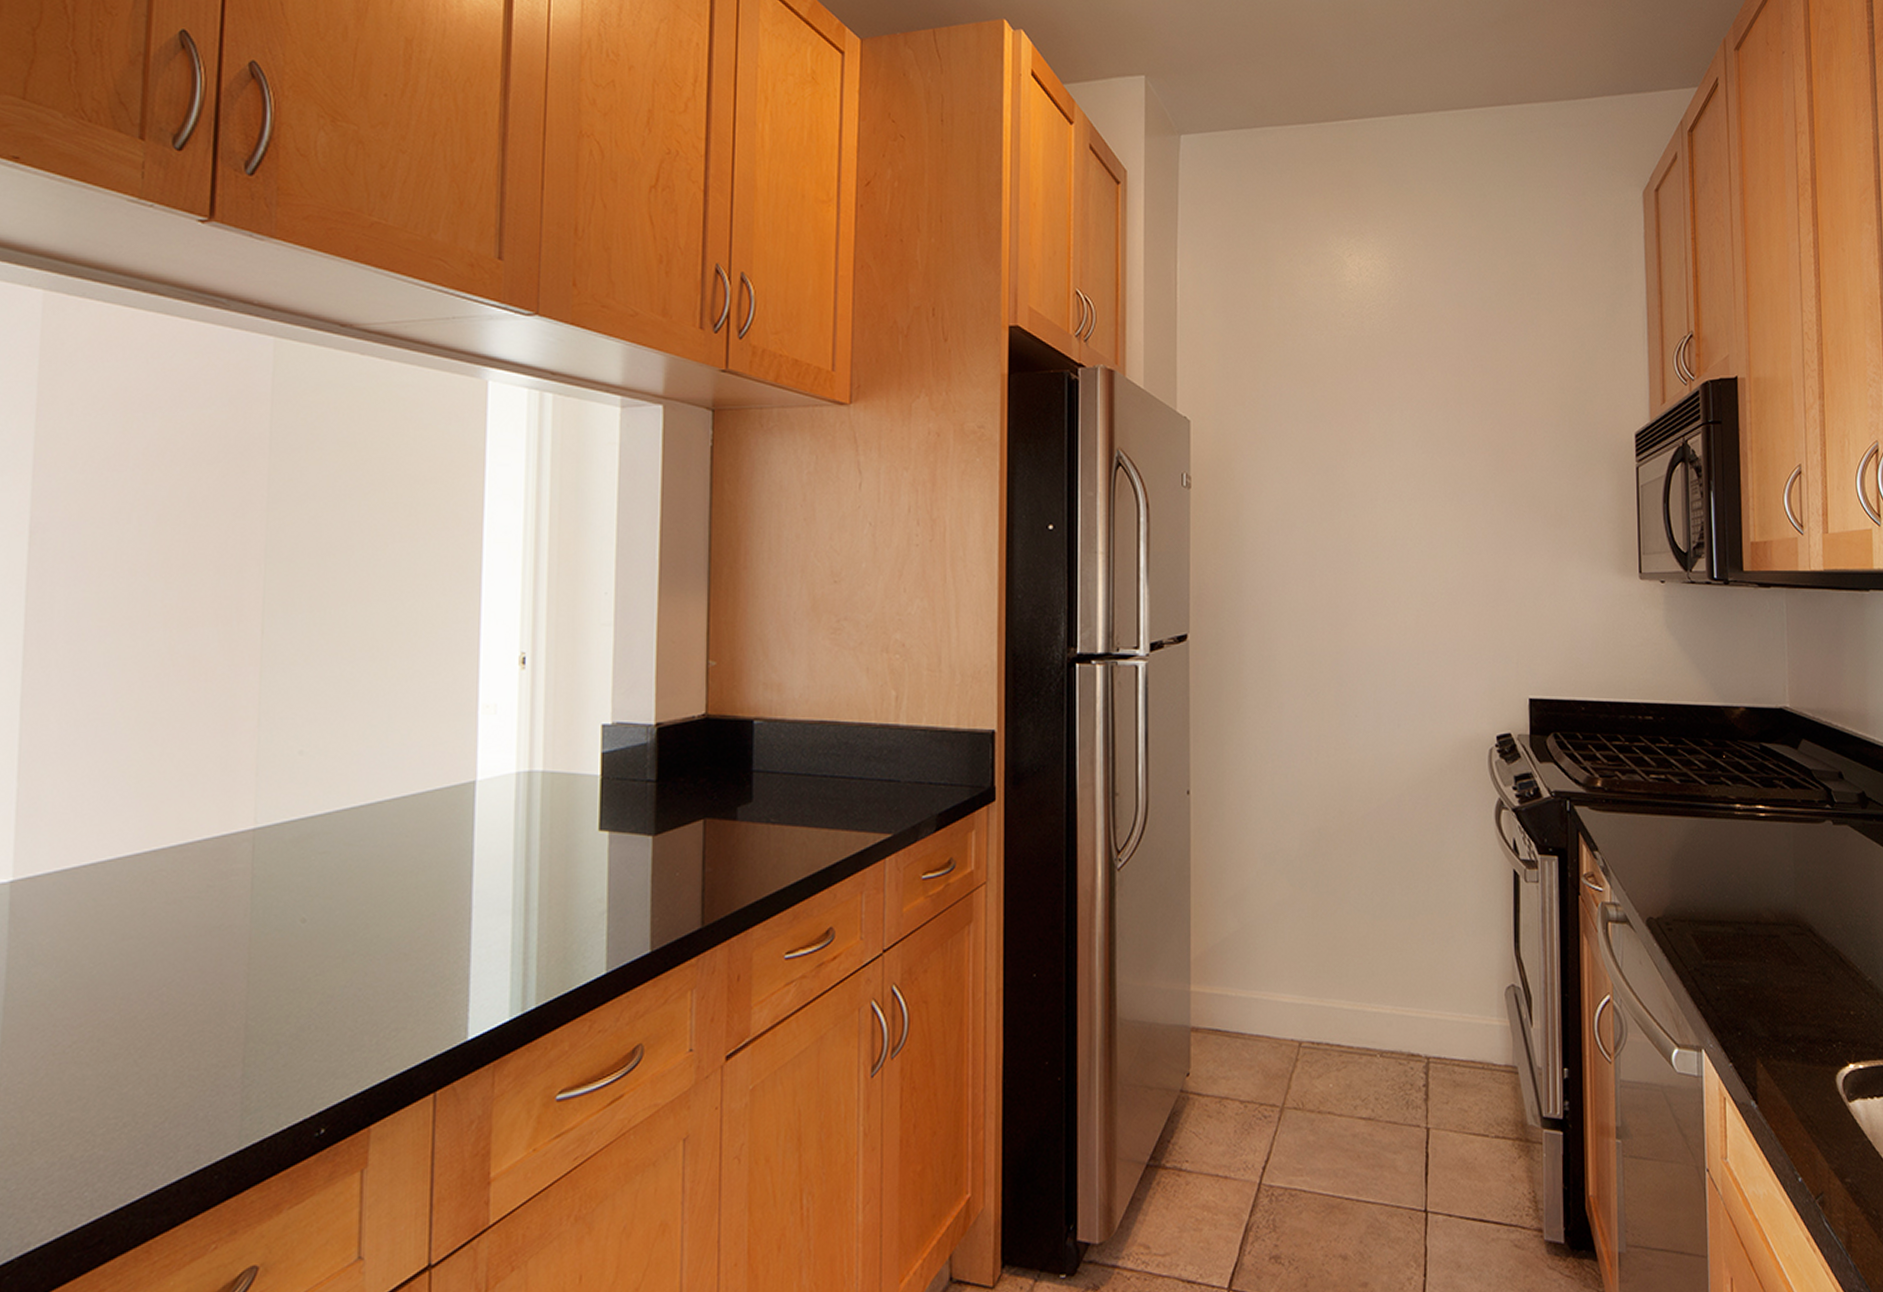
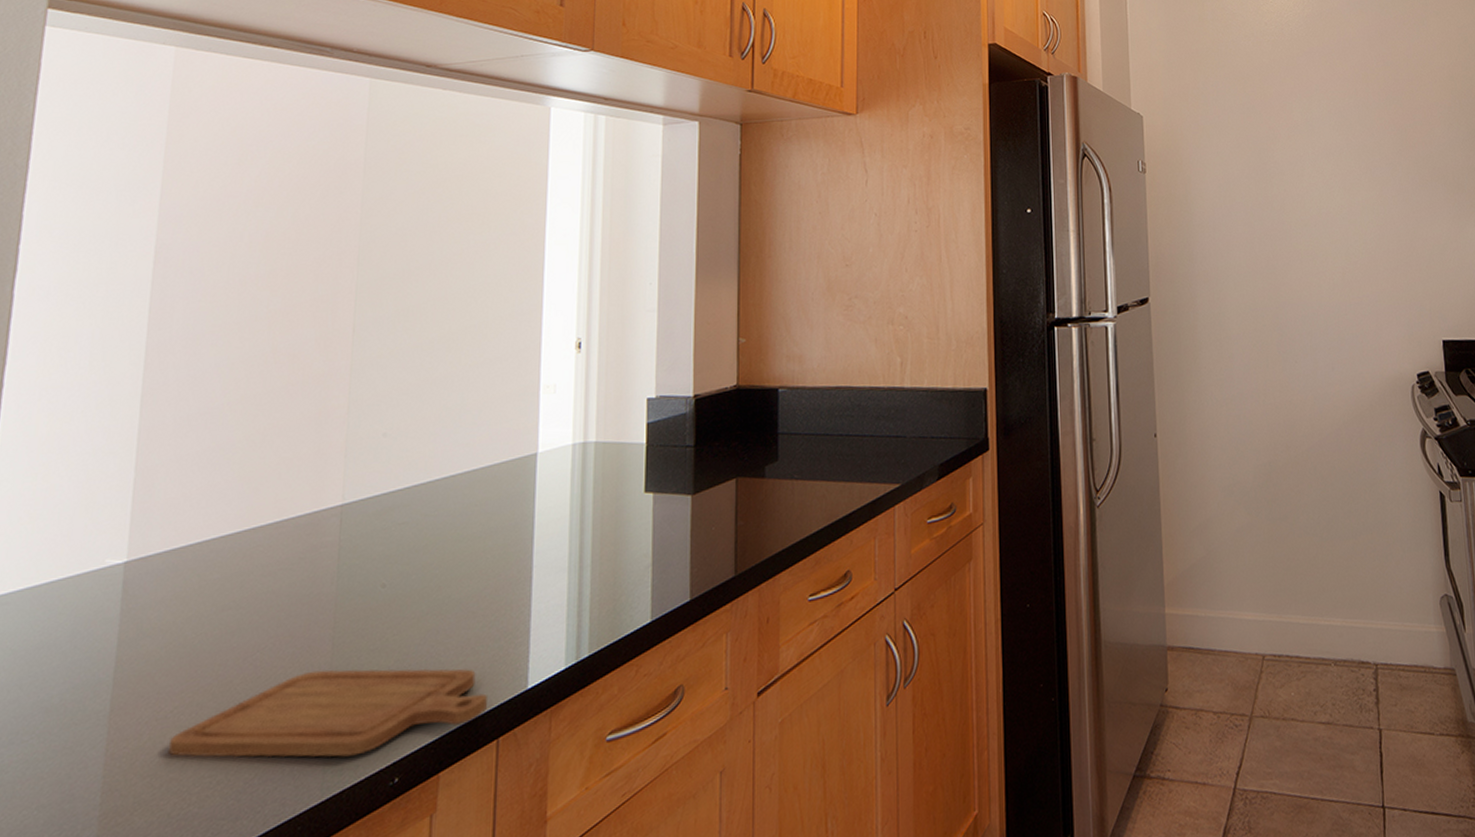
chopping board: none [69,1009,422,1104] -> present [169,668,487,758]

